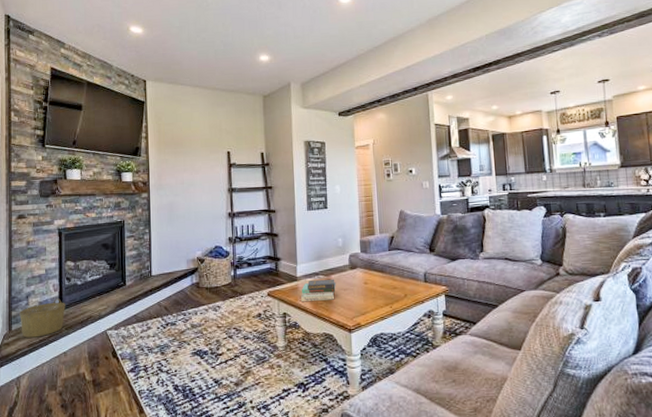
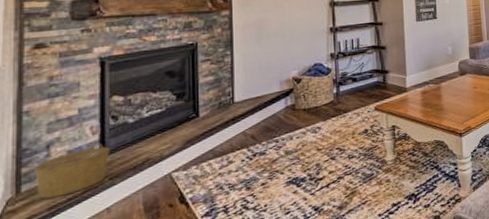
books: present [300,280,337,302] -> none [410,87,447,113]

